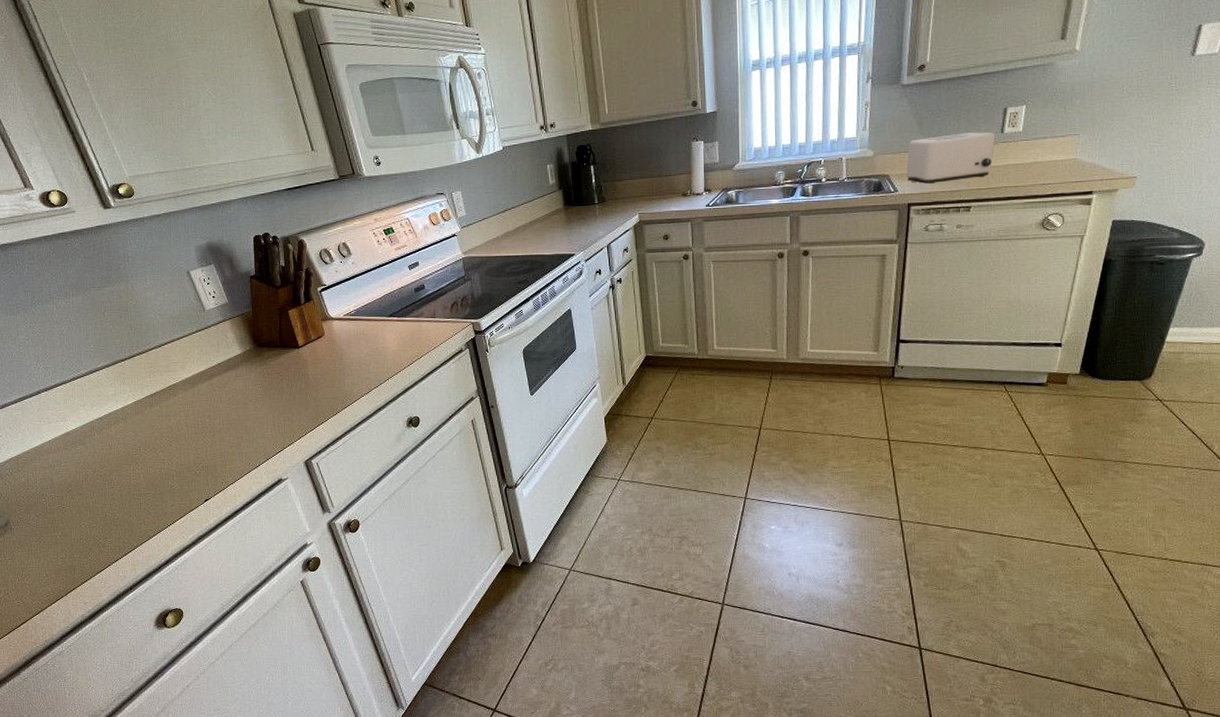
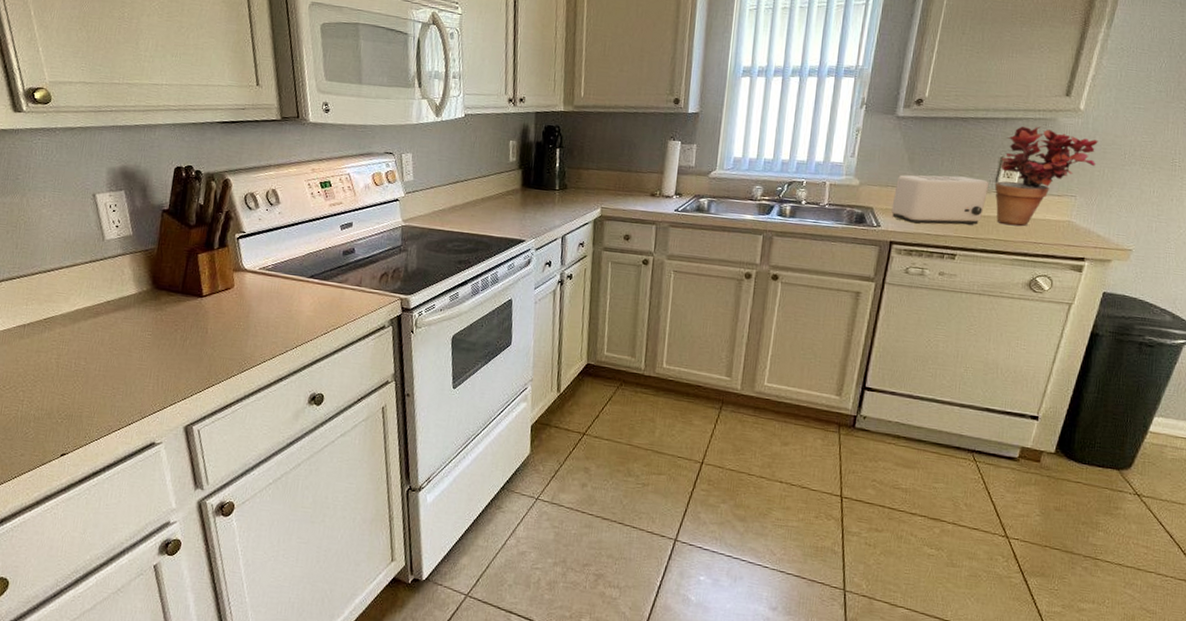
potted plant: none [1002,73,1096,171] -> present [995,126,1098,226]

